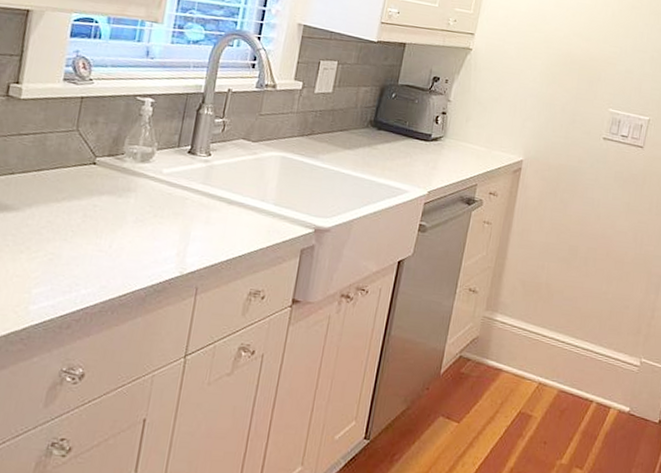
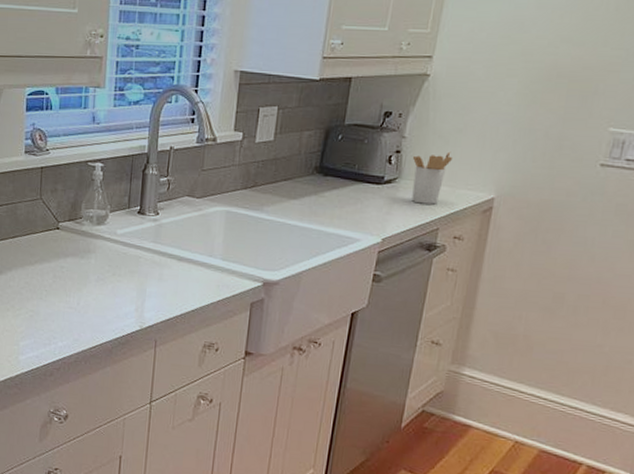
utensil holder: none [454,117,489,163] -> present [411,151,452,205]

